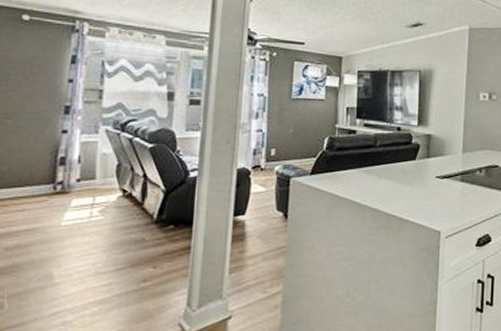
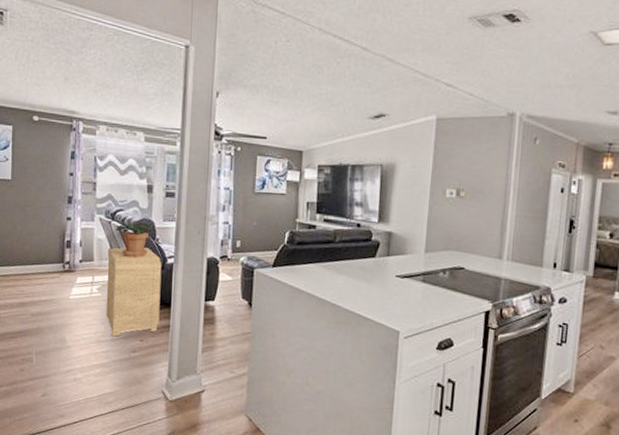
side table: none [110,160,183,266] -> present [106,247,162,337]
potted plant: none [123,134,172,173] -> present [114,223,152,258]

